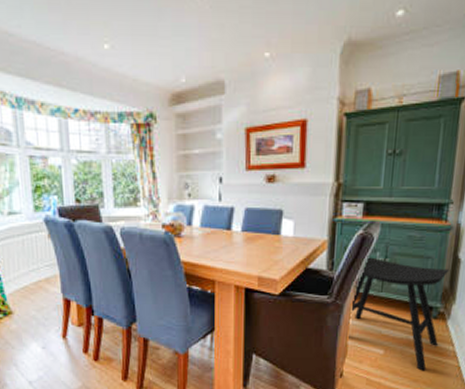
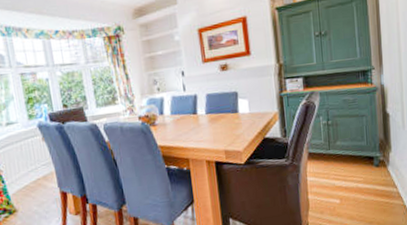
stool: present [351,256,450,371] -> none [306,121,383,214]

